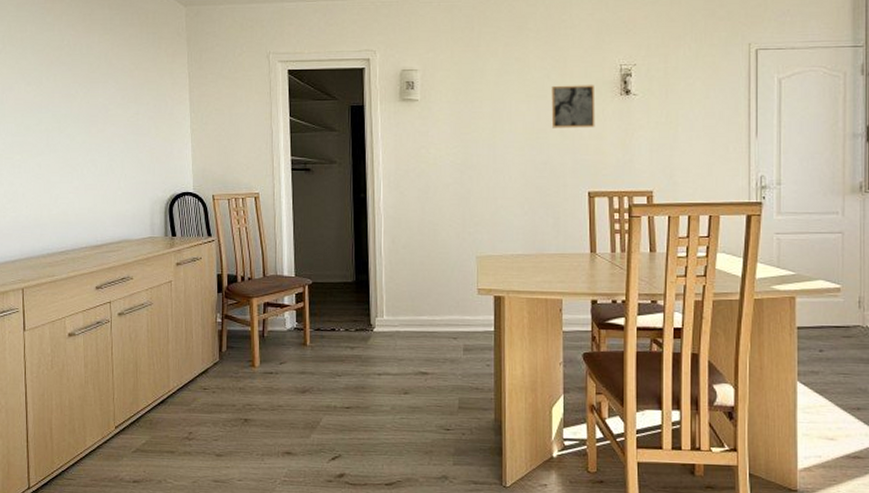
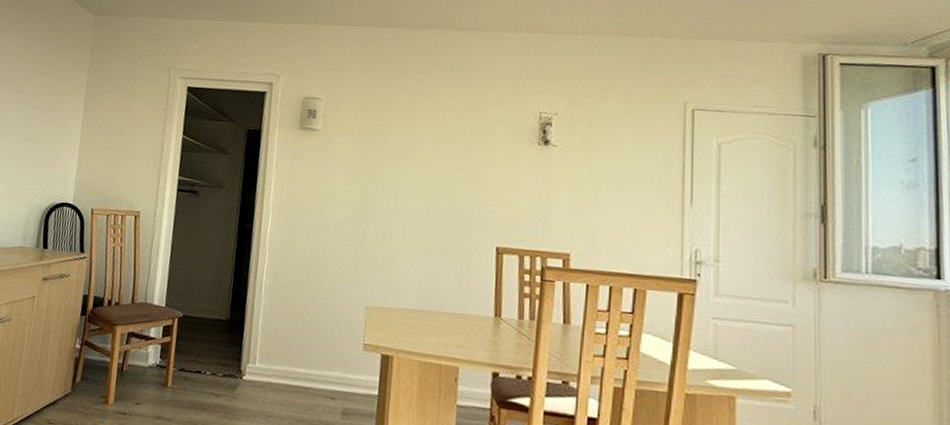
wall art: present [551,85,595,128] -> none [460,128,510,177]

